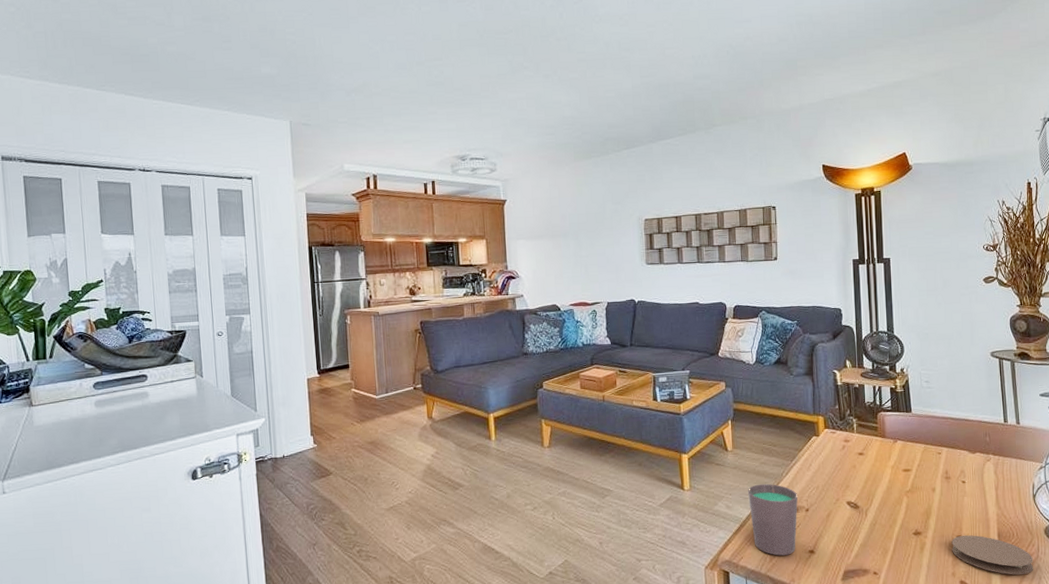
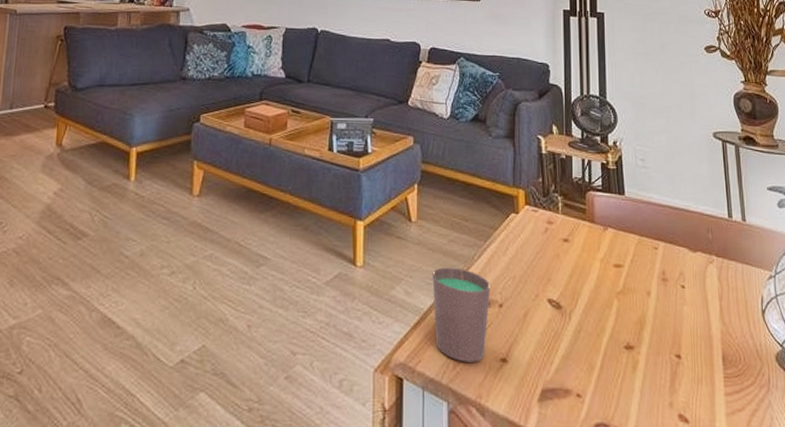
coaster: present [951,535,1033,575] -> none [669,354,764,412]

